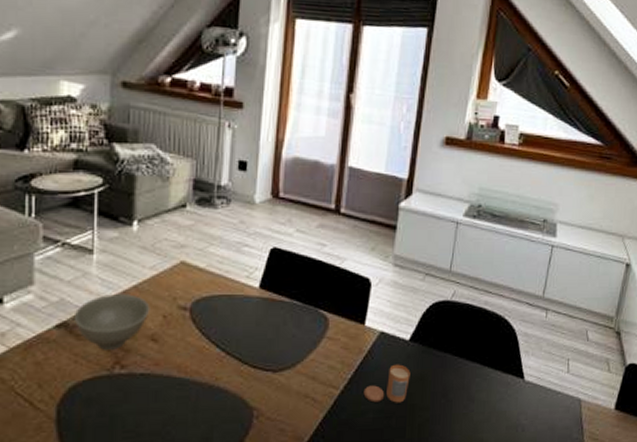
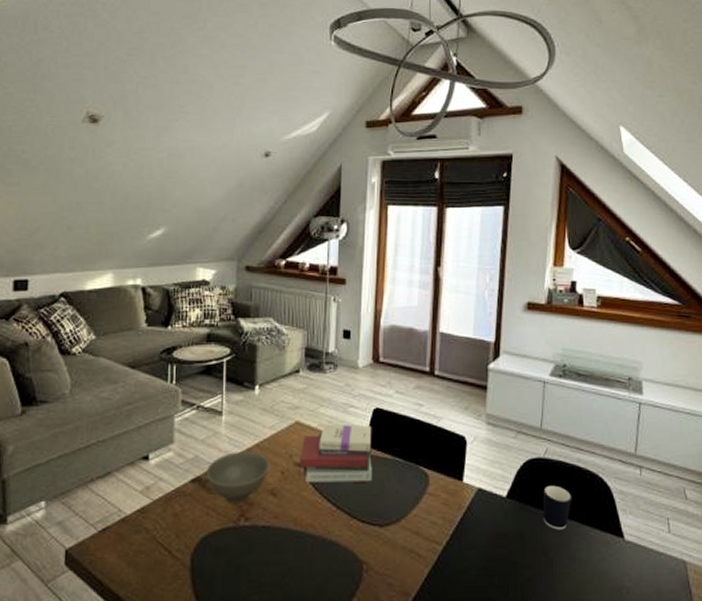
books: none [185,264,268,328] -> present [300,423,372,484]
candle: present [363,364,411,403] -> none [465,521,510,560]
mug: none [445,328,477,372] -> present [542,485,573,530]

